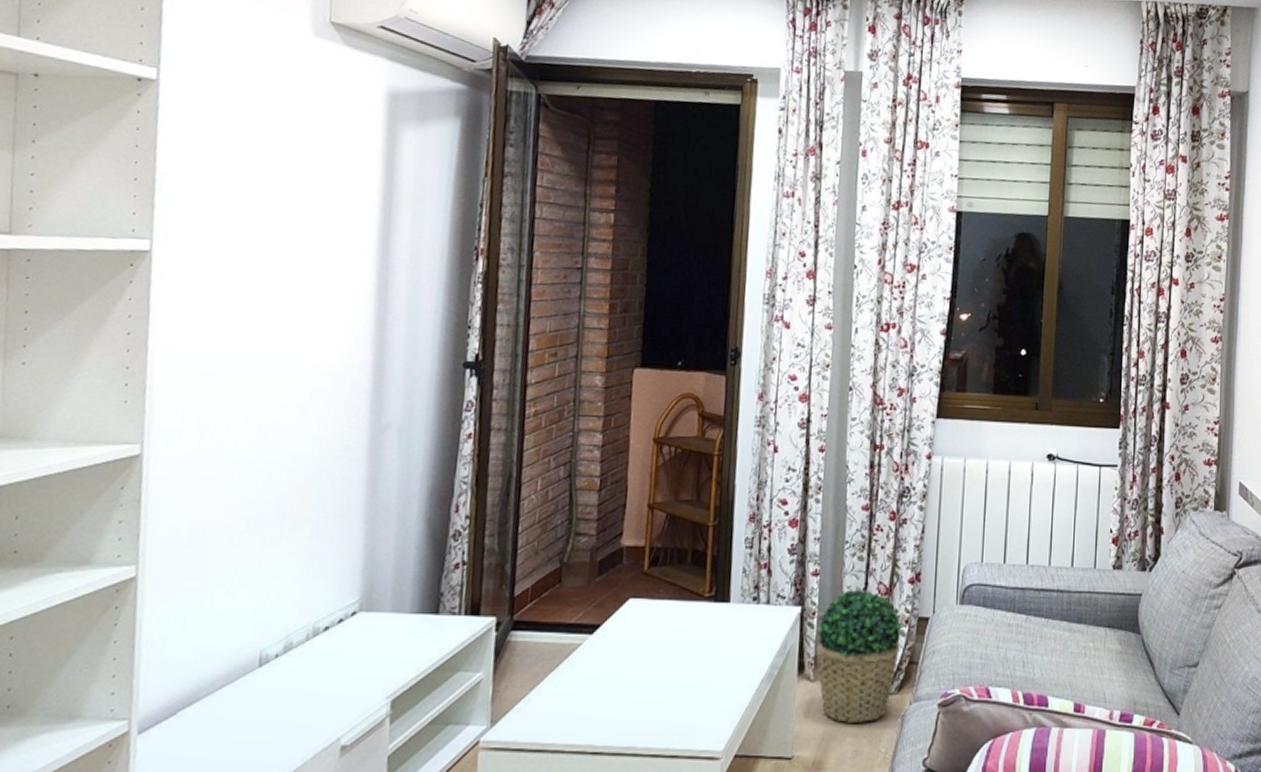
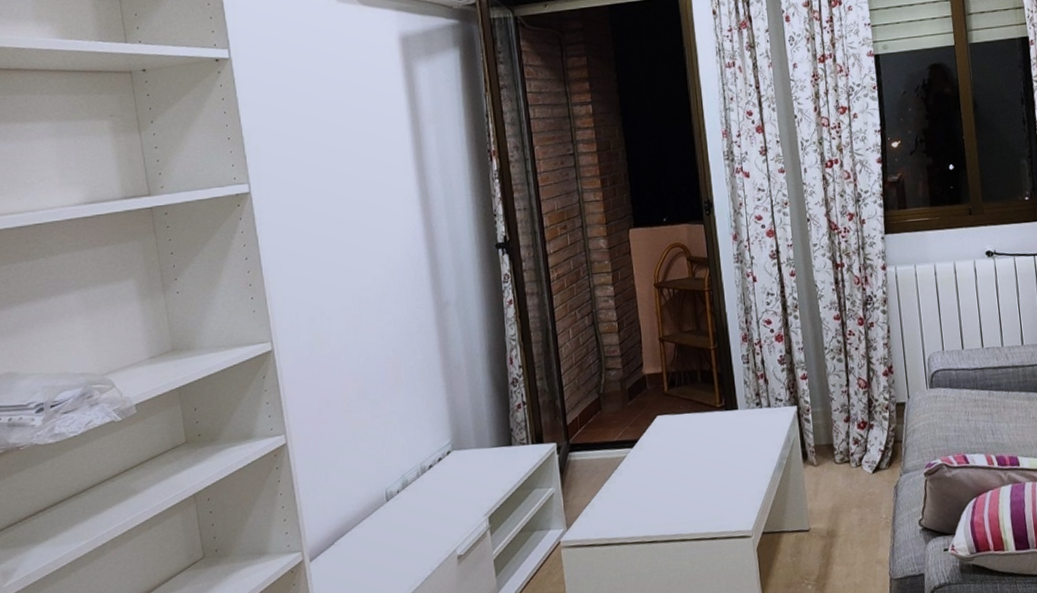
potted plant: present [816,589,903,723] -> none [813,385,885,497]

